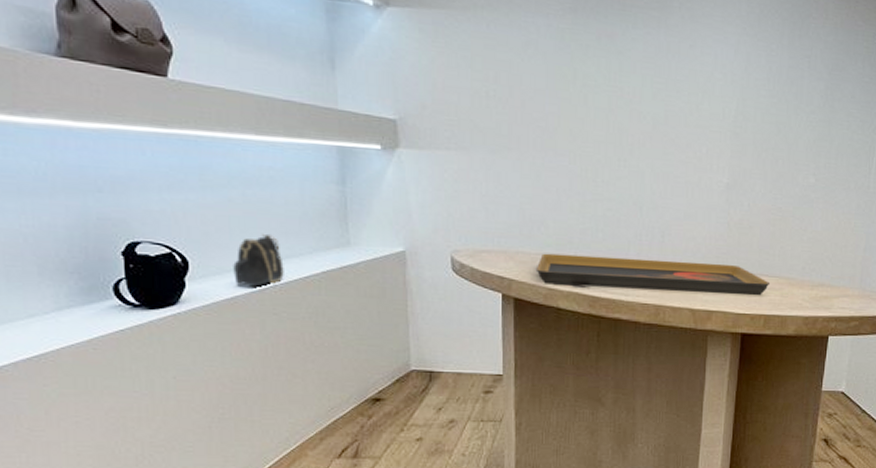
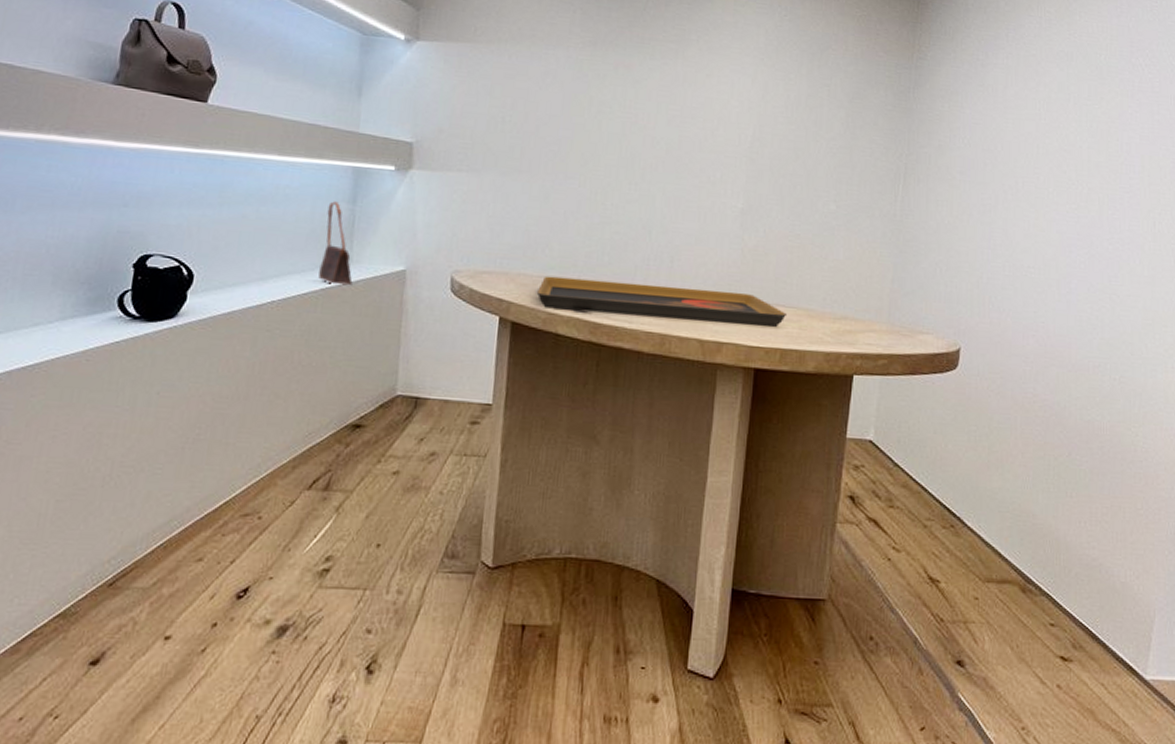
handbag: present [233,233,284,286] -> none [234,249,285,301]
shoulder bag: none [317,183,353,268] -> present [318,201,353,286]

